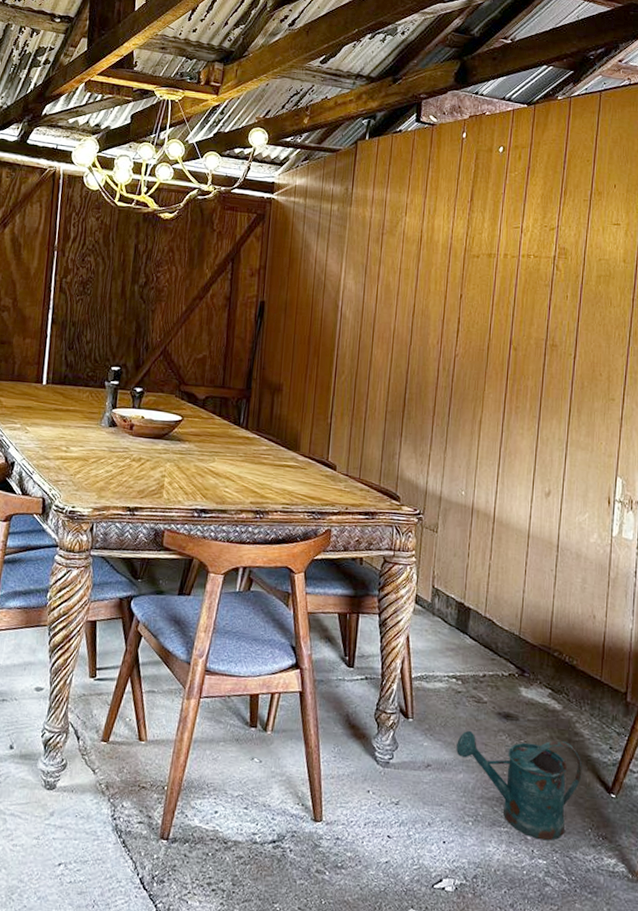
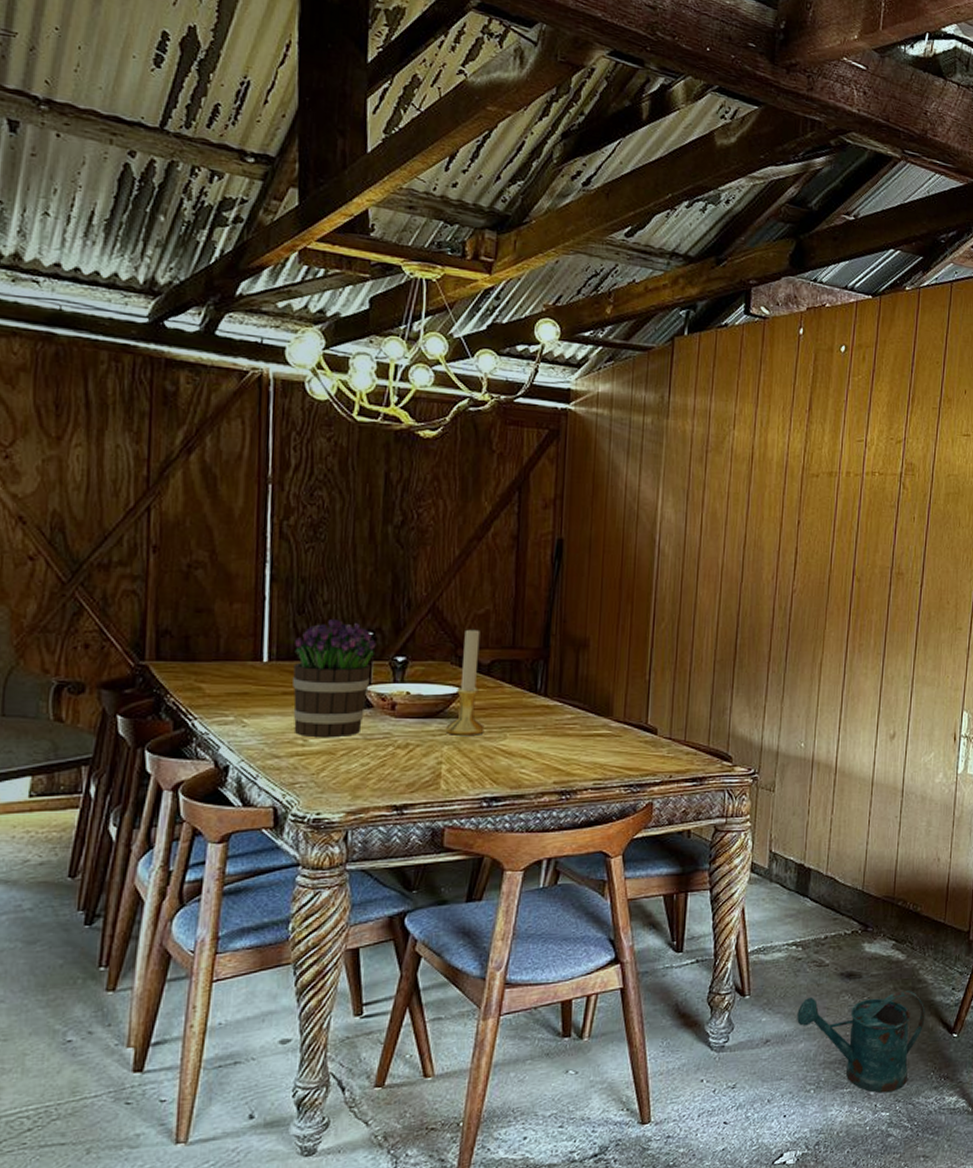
bouquet: none [60,354,122,448] -> present [293,618,376,737]
candle holder: none [169,369,199,457] -> present [445,628,485,735]

